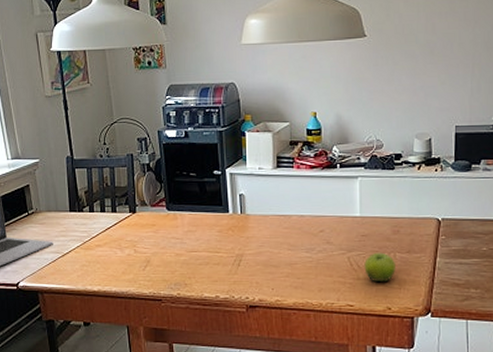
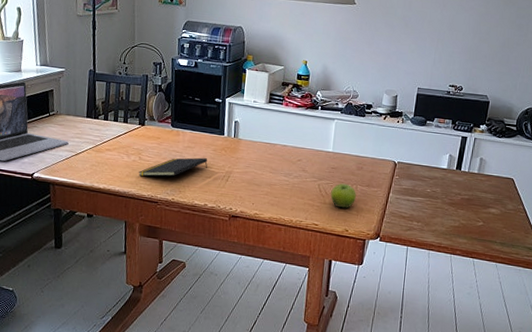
notepad: none [136,242,214,272] -> present [138,157,208,177]

